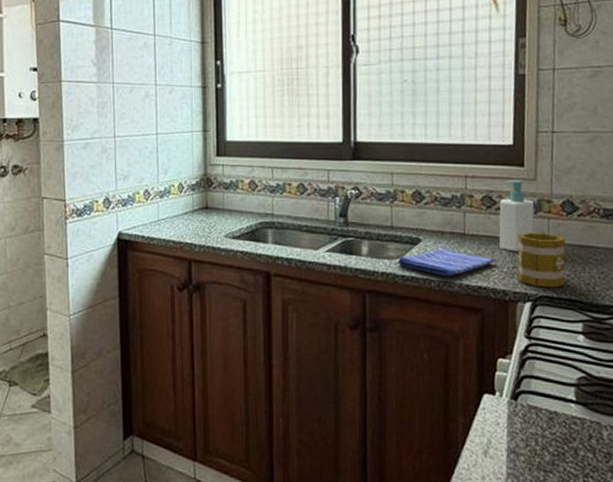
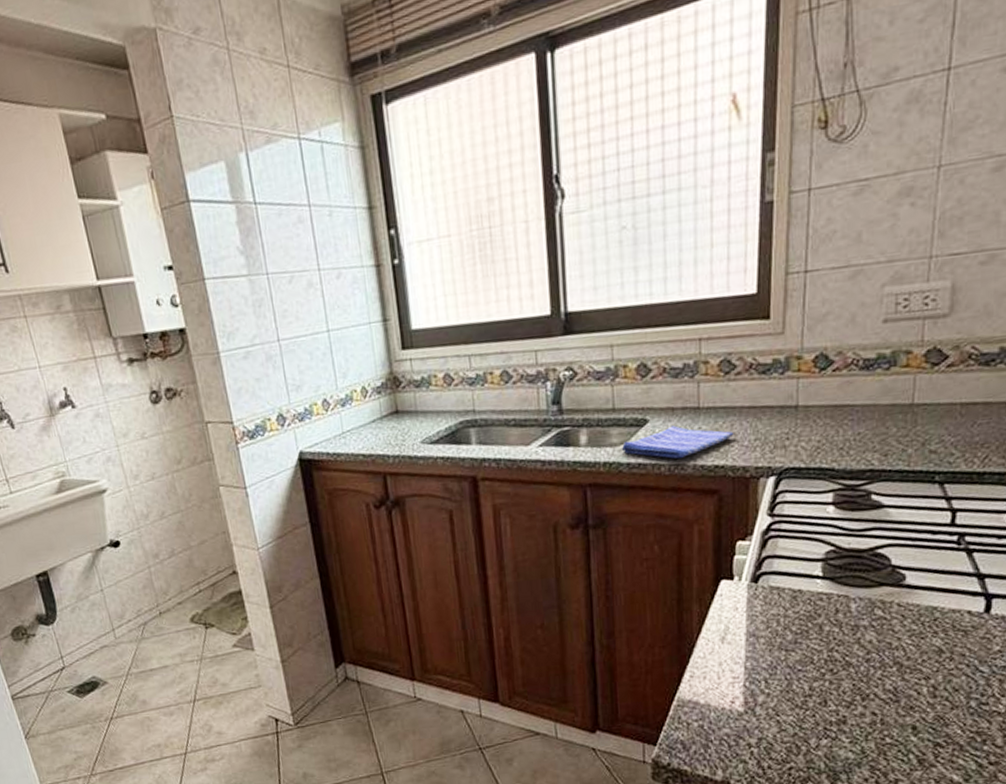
soap bottle: present [499,180,535,252] -> none [739,335,782,422]
mug: present [517,232,566,288] -> none [759,395,818,458]

